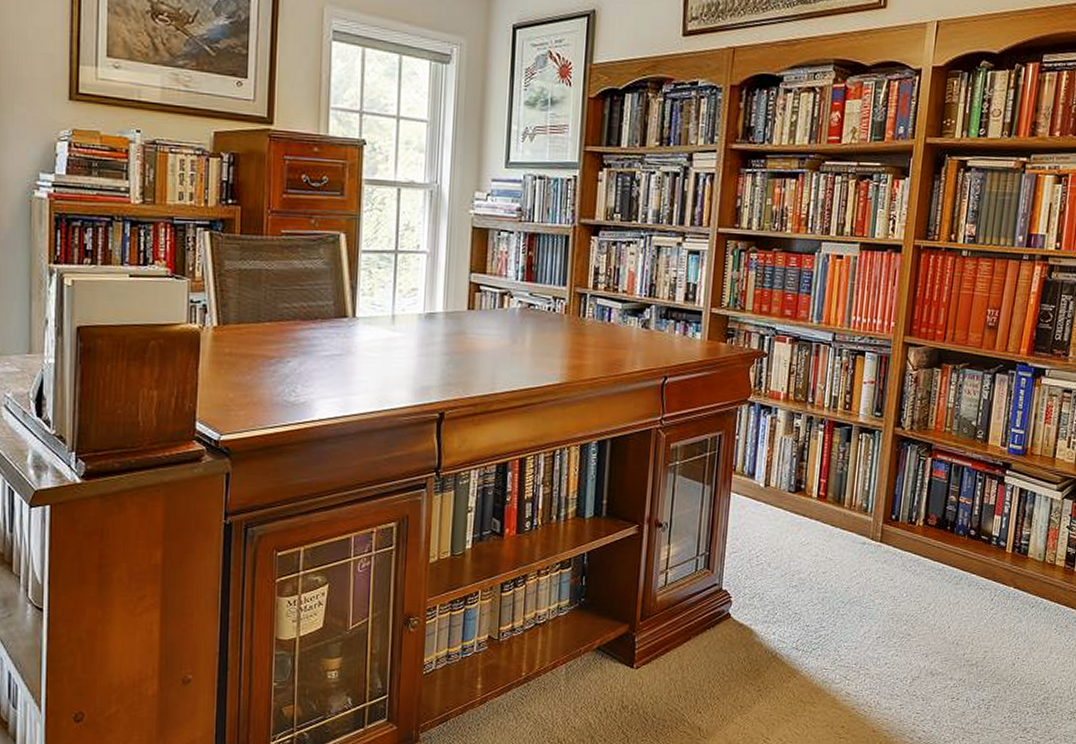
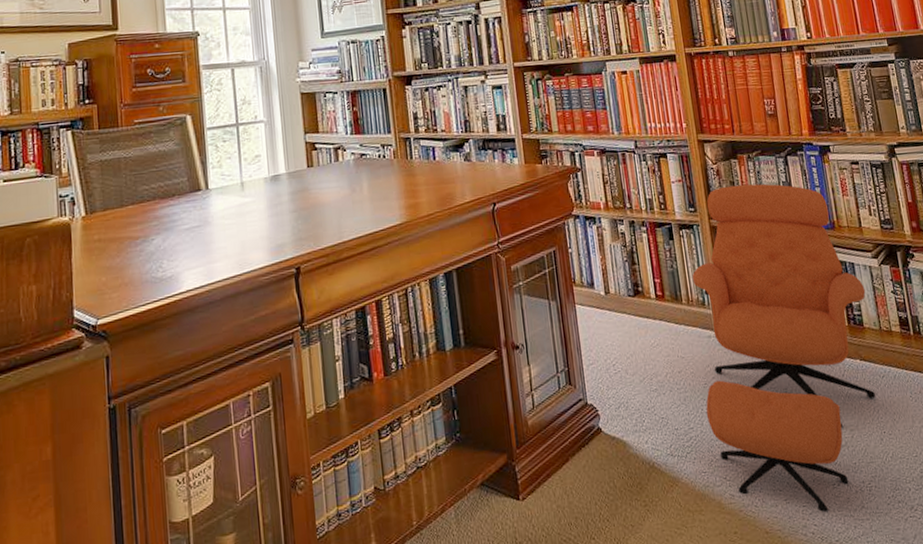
armchair: none [841,395,1040,722] -> present [692,183,876,513]

